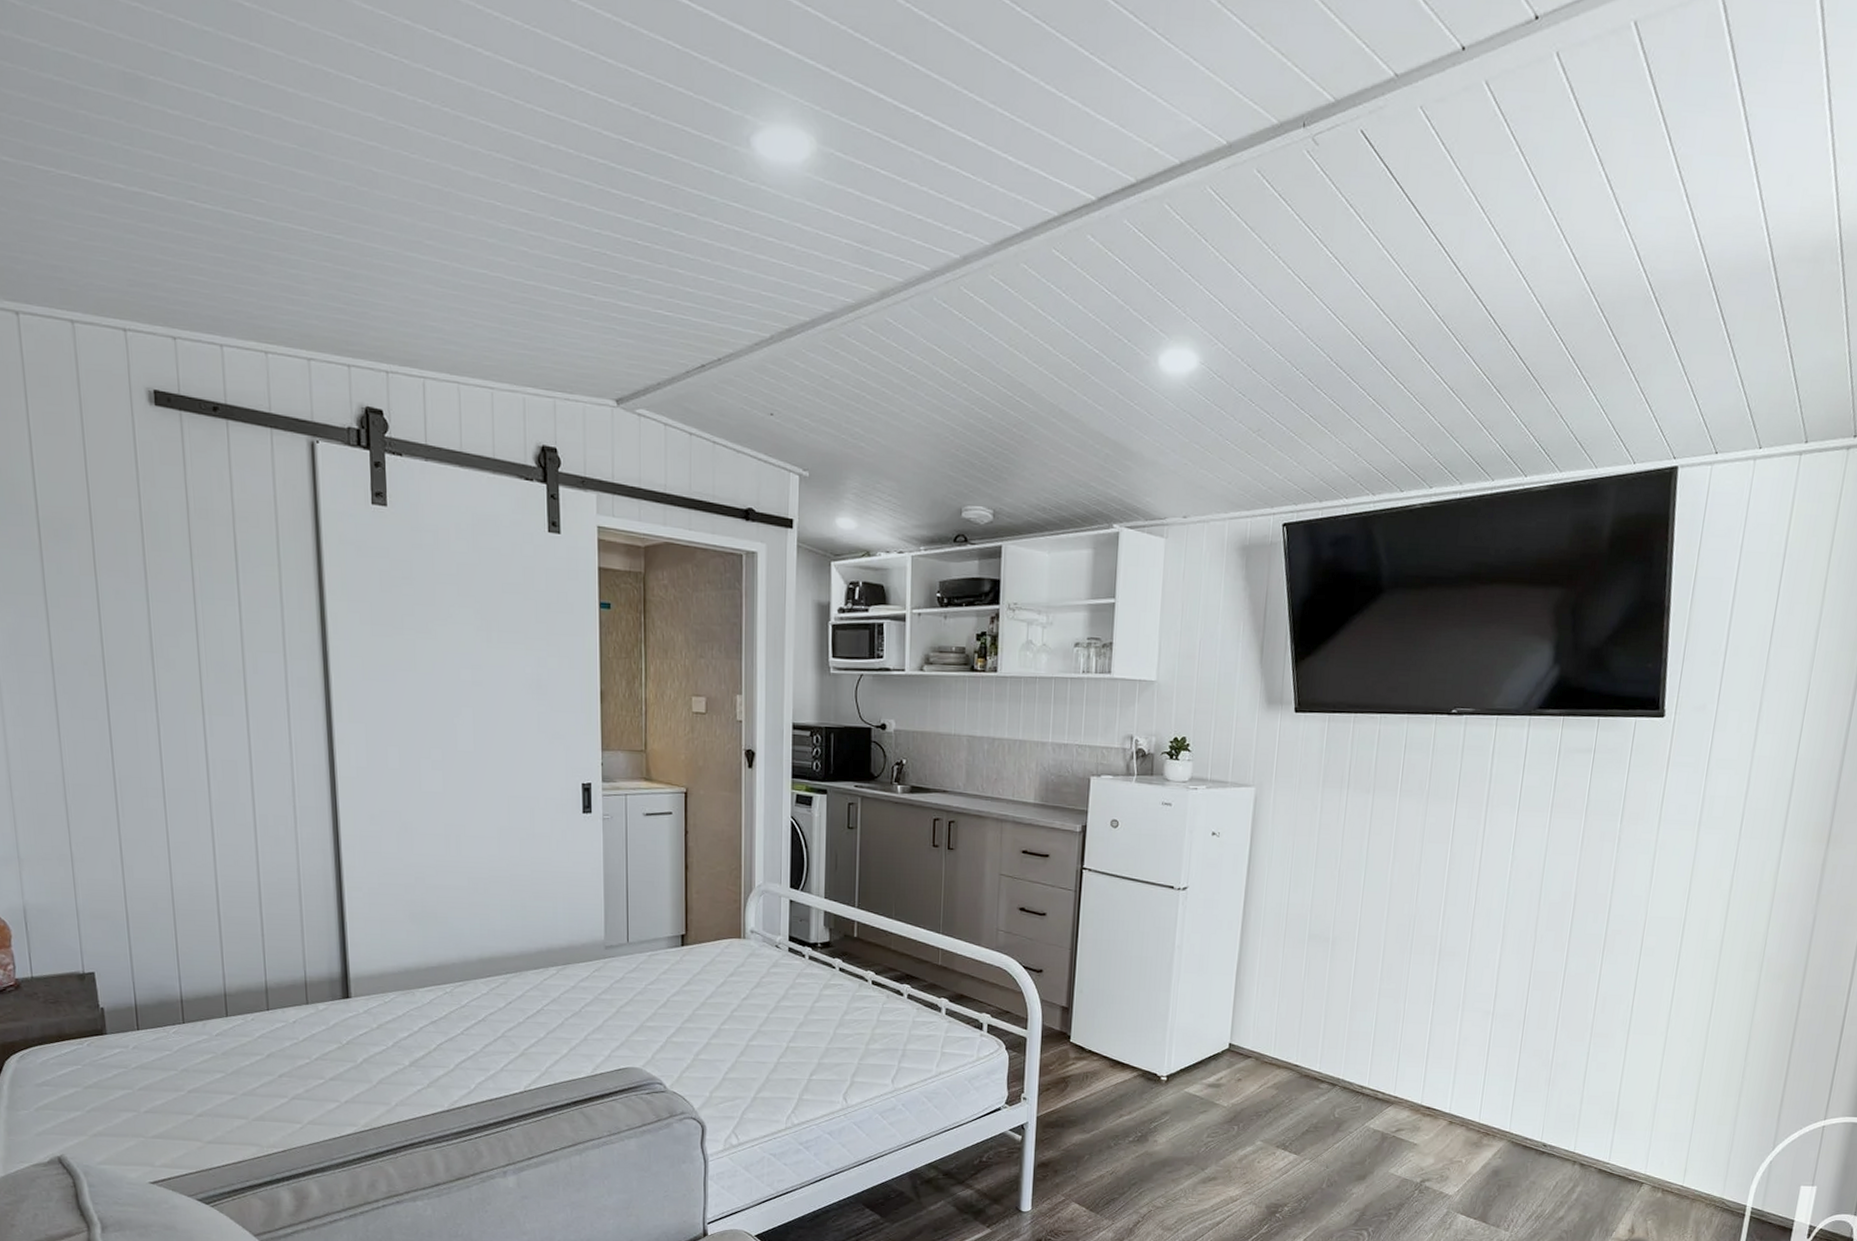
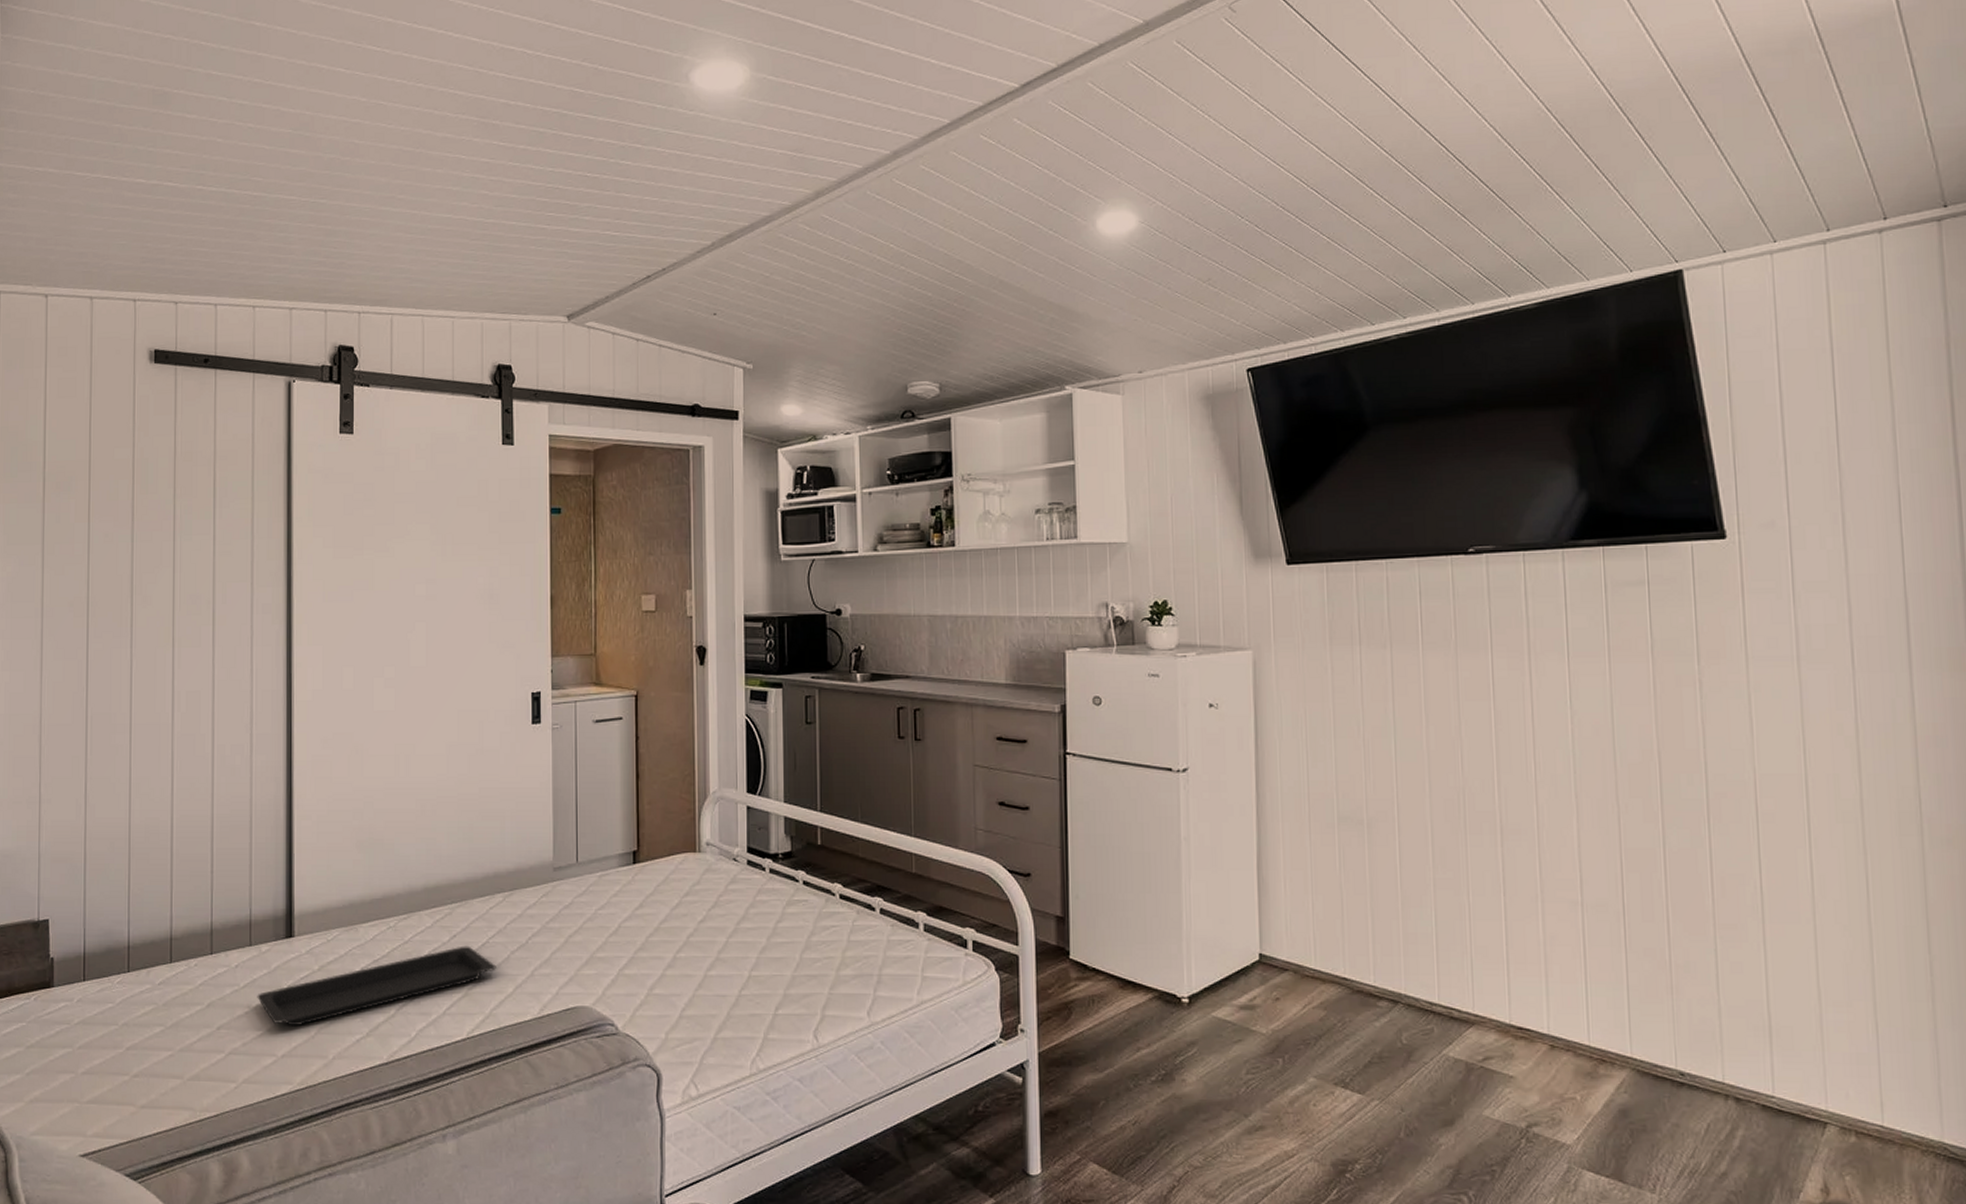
serving tray: none [317,1011,551,1077] -> present [257,945,496,1027]

